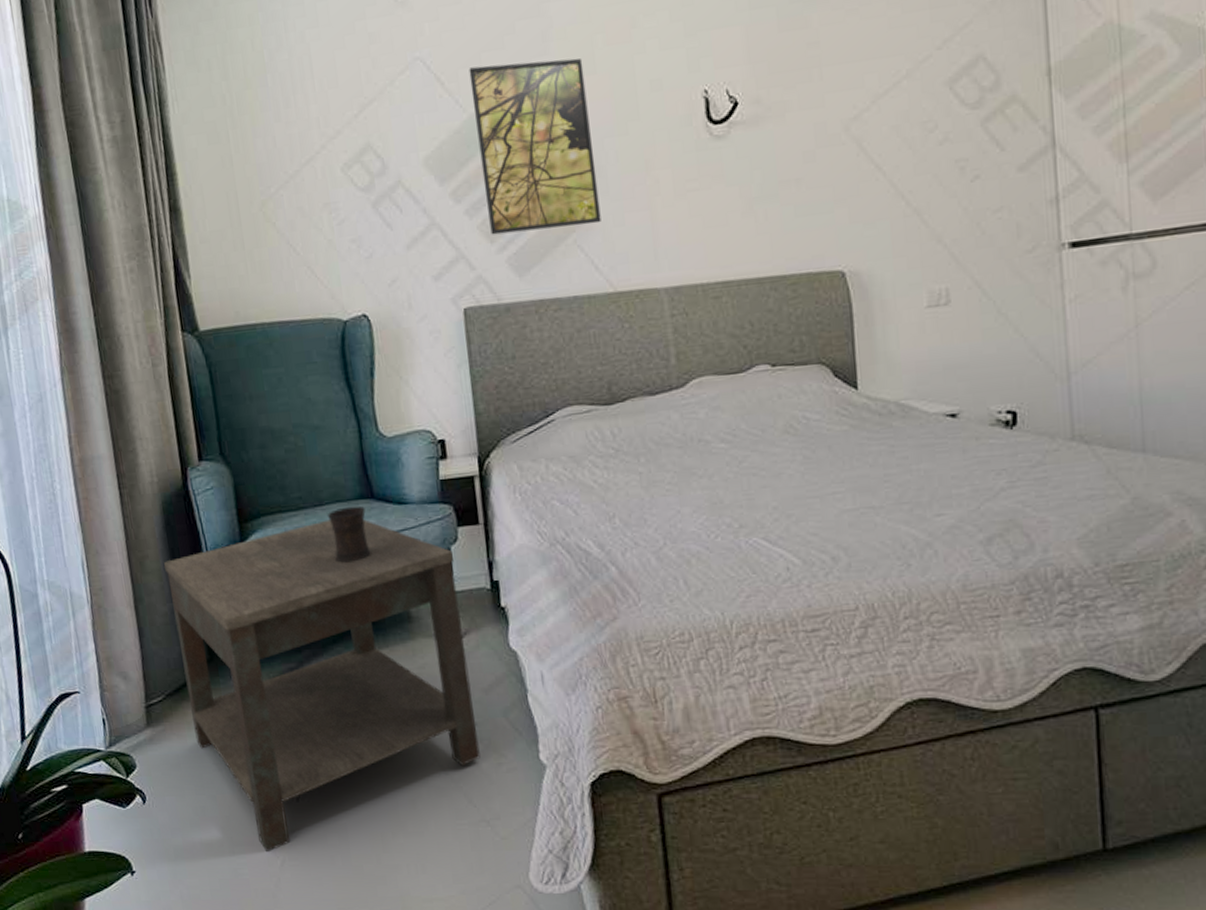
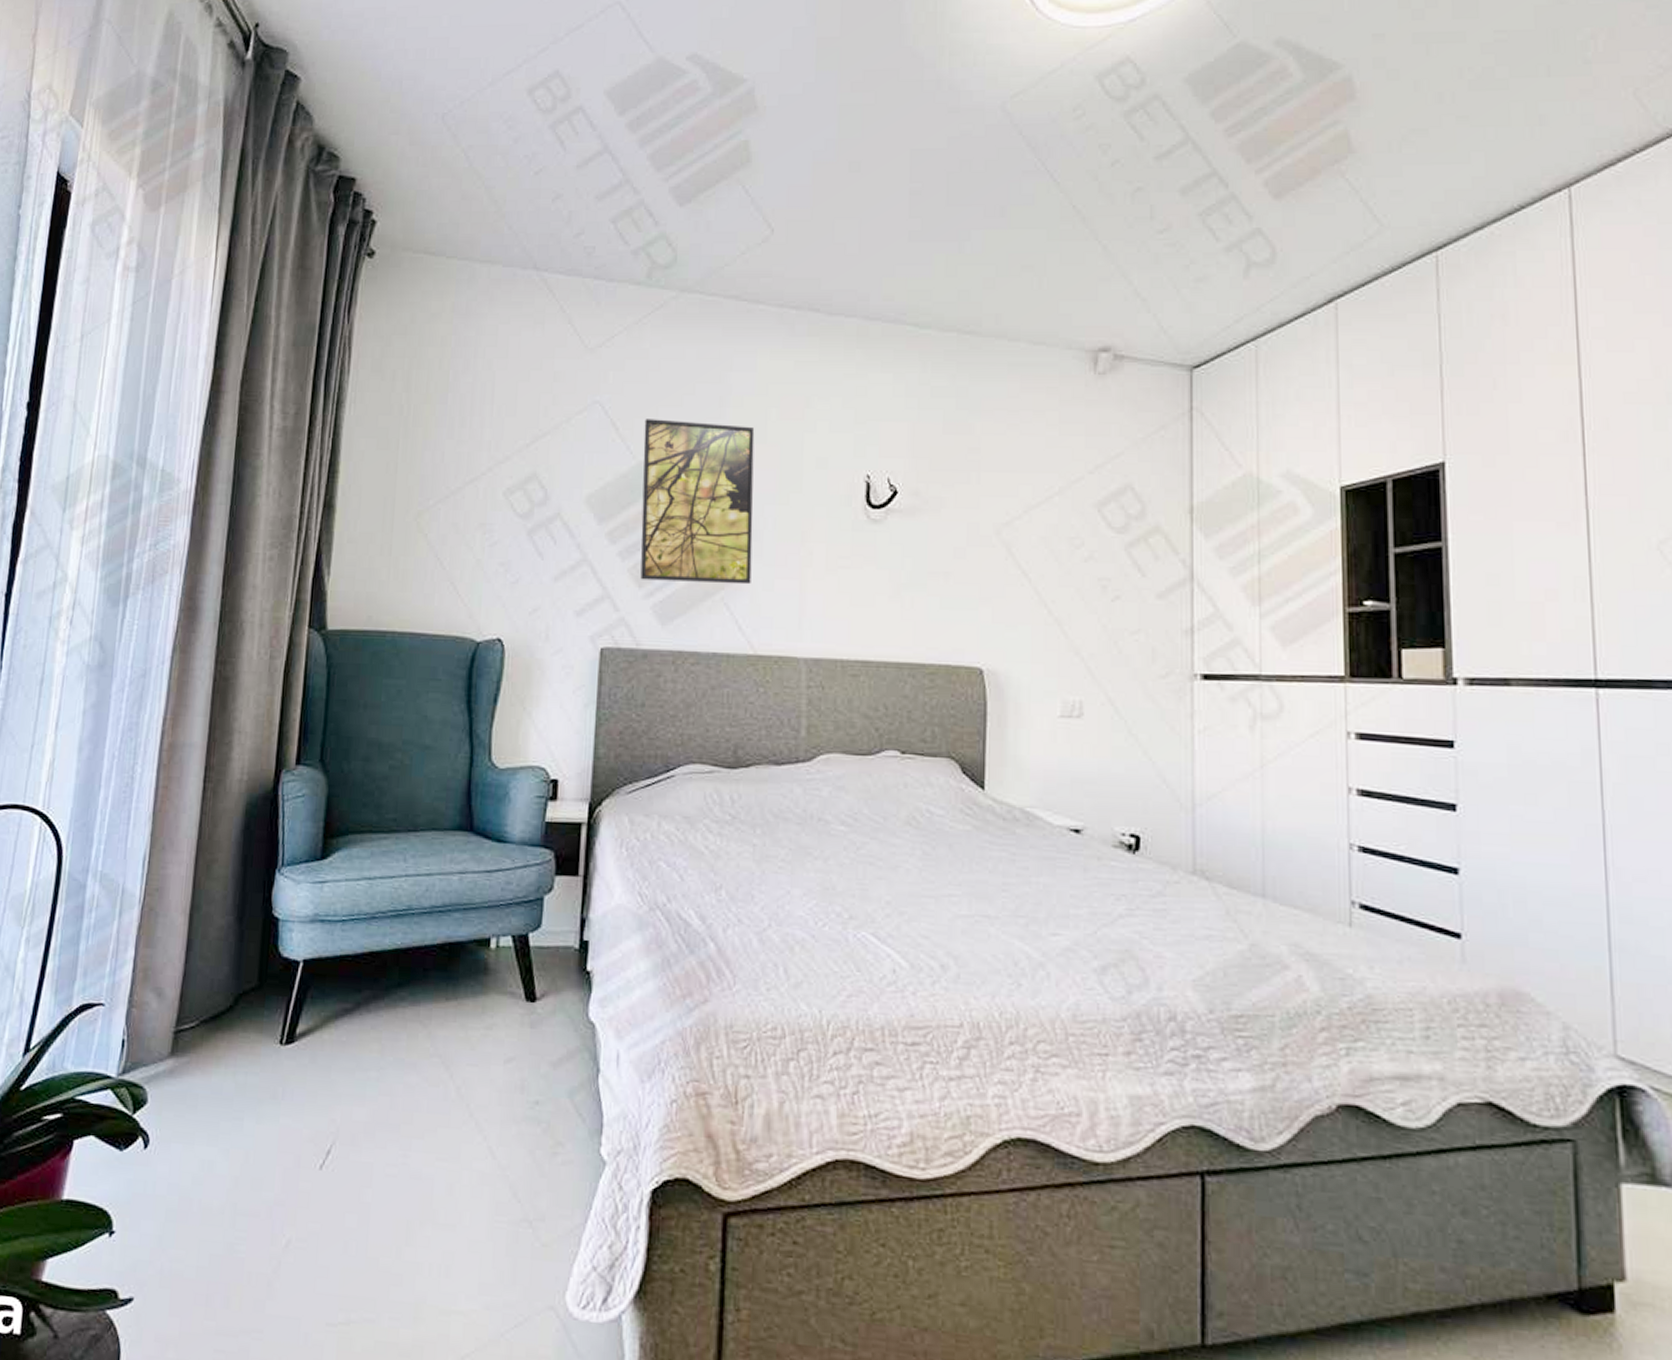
side table: present [164,519,480,853] -> none [222,847,546,1228]
mug: present [328,505,371,563] -> none [419,836,461,899]

